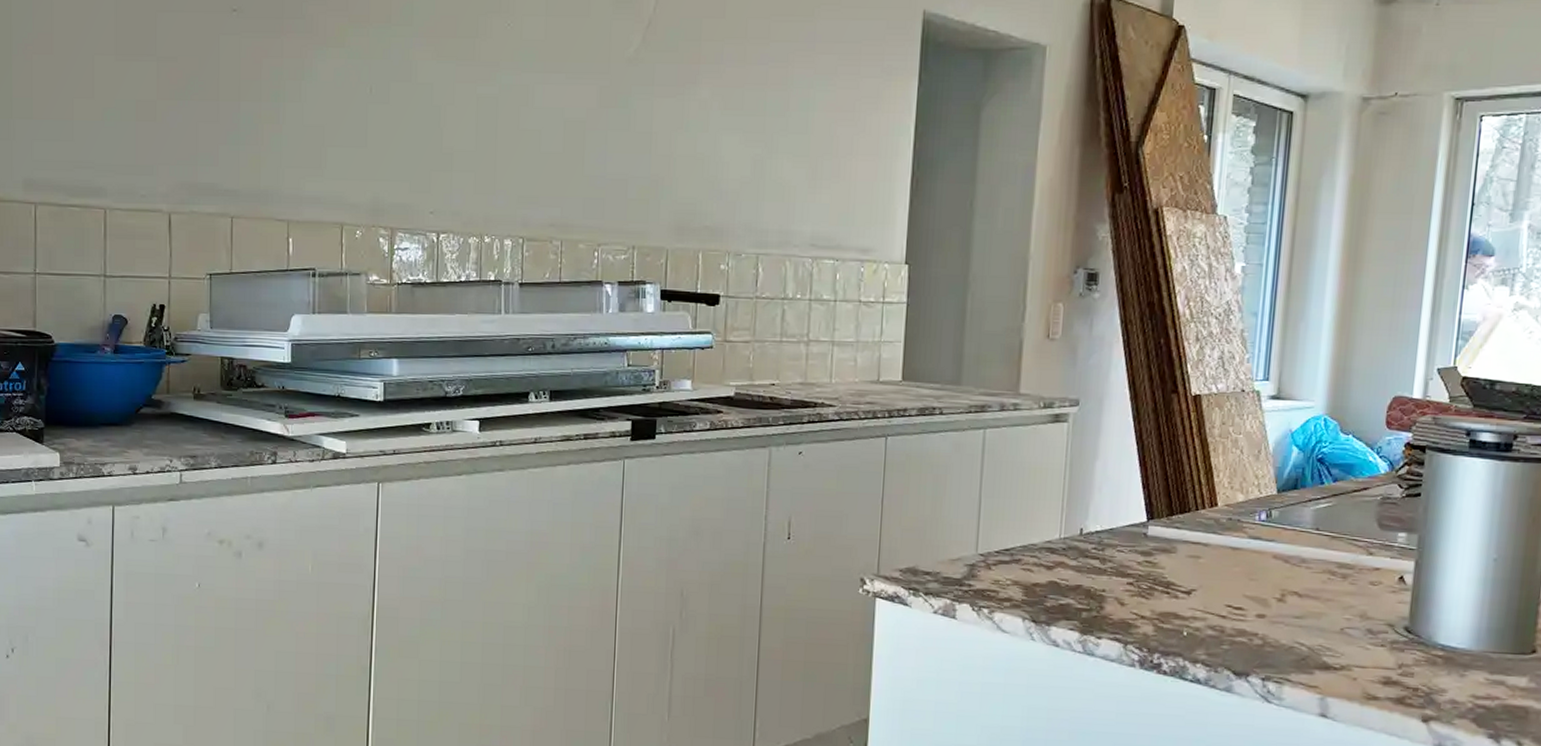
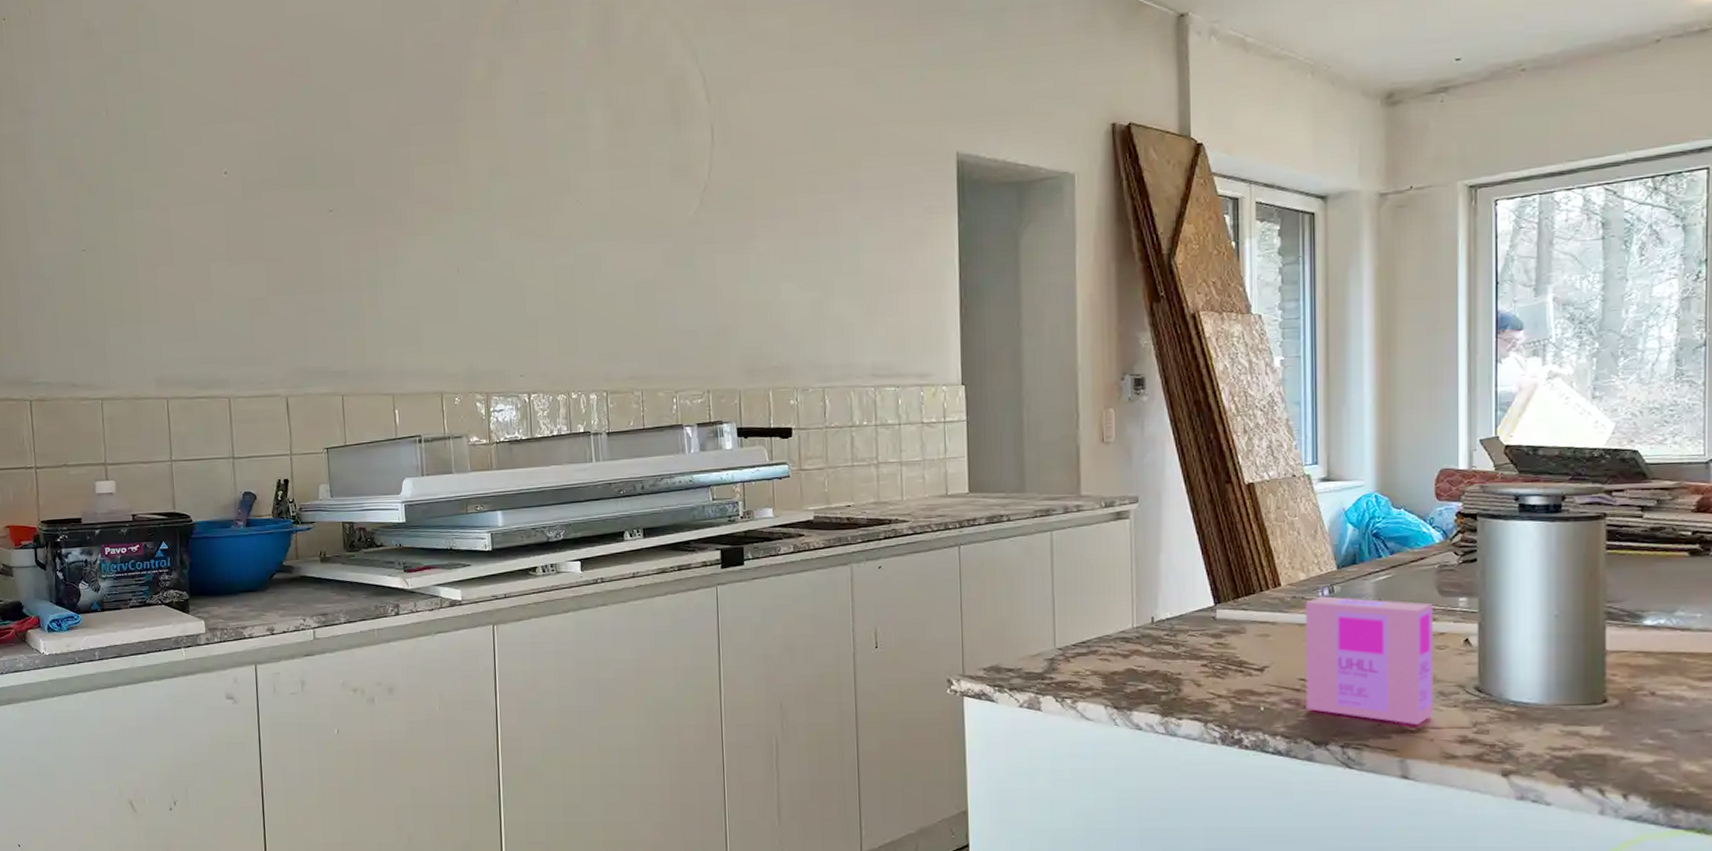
dish soap box: none [1230,520,1371,663] -> present [1305,596,1435,726]

